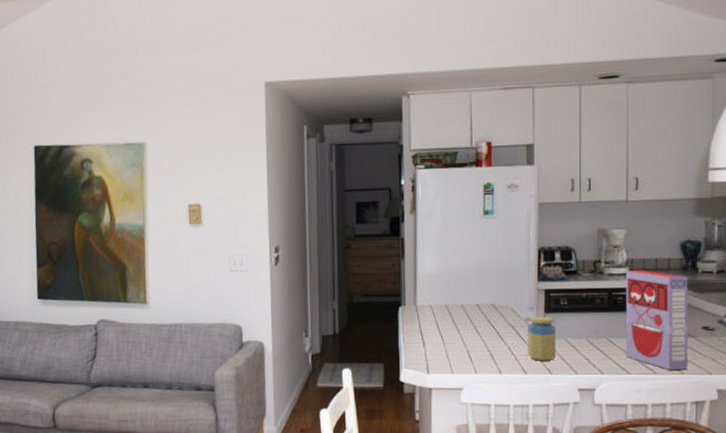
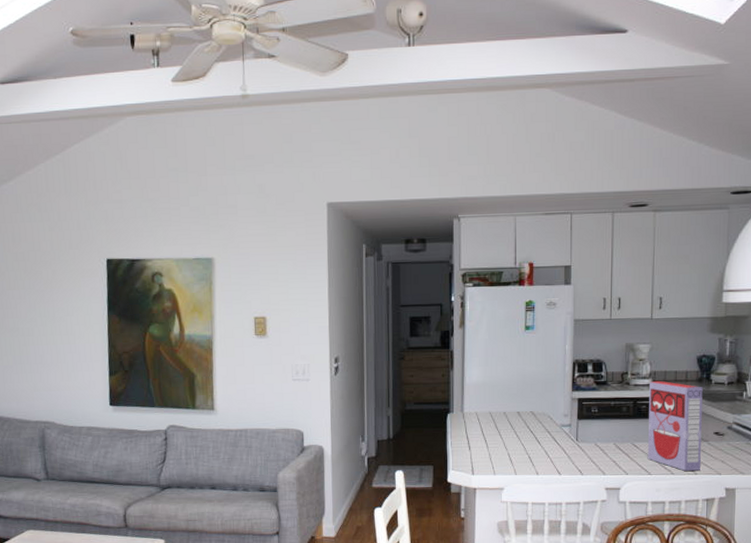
jar: present [527,316,556,361] -> none [562,422,587,463]

